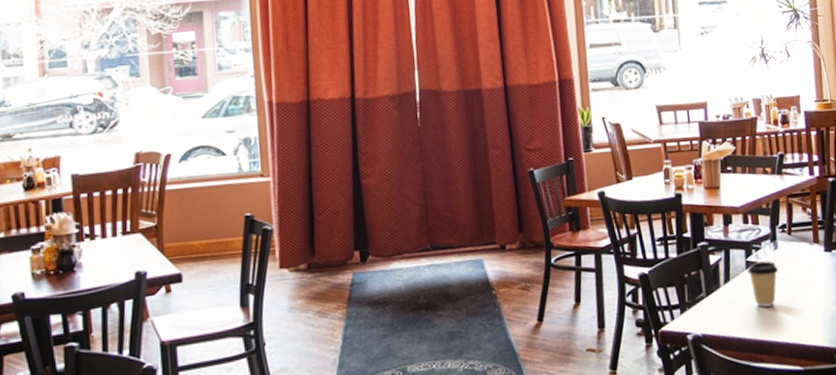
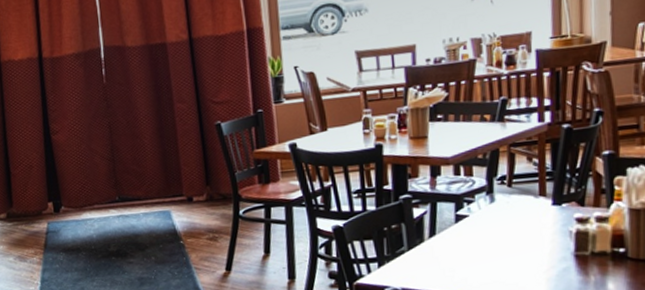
coffee cup: present [747,261,779,308] -> none [457,214,495,263]

